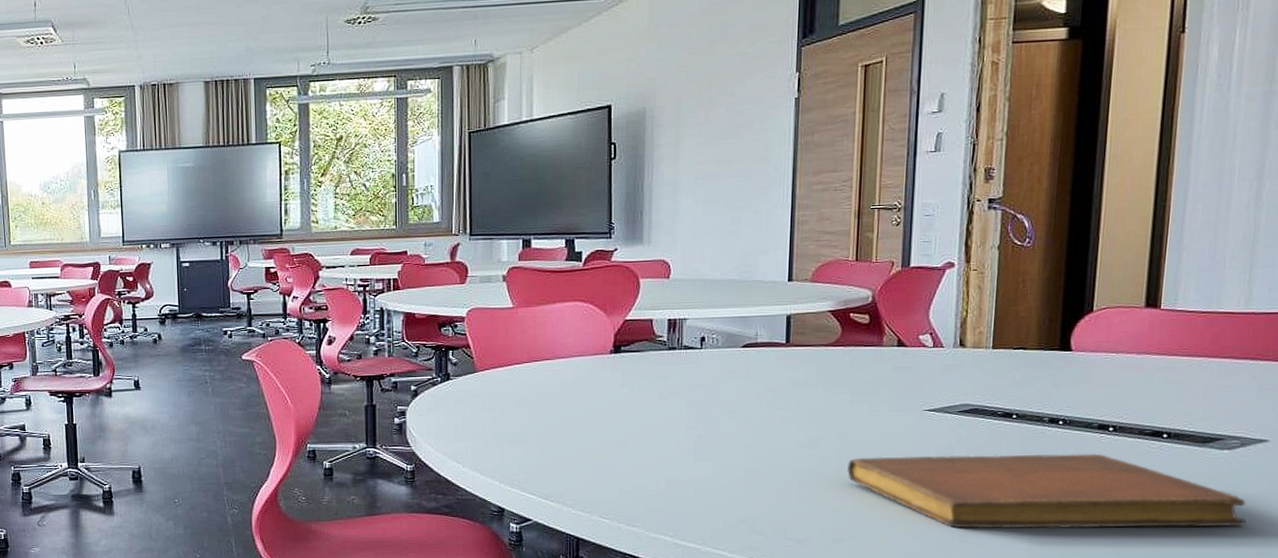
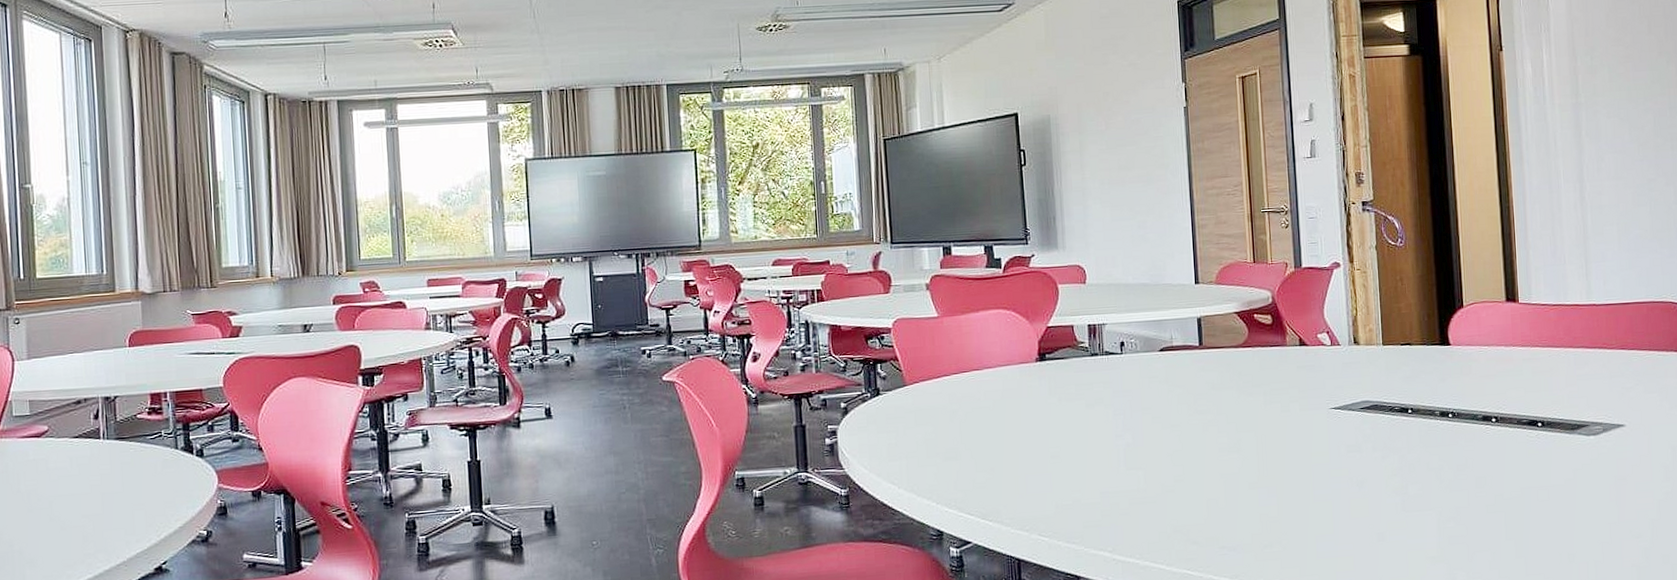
notebook: present [847,453,1246,529] -> none [1268,445,1618,527]

